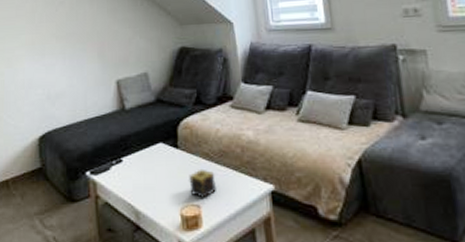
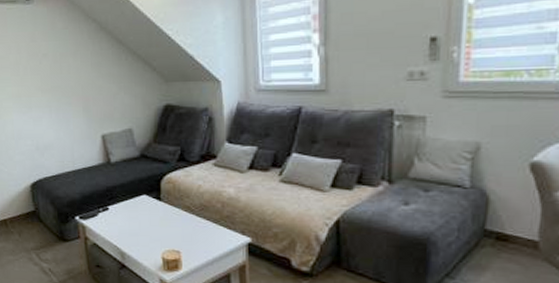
candle: present [189,168,216,198] -> none [171,220,196,245]

